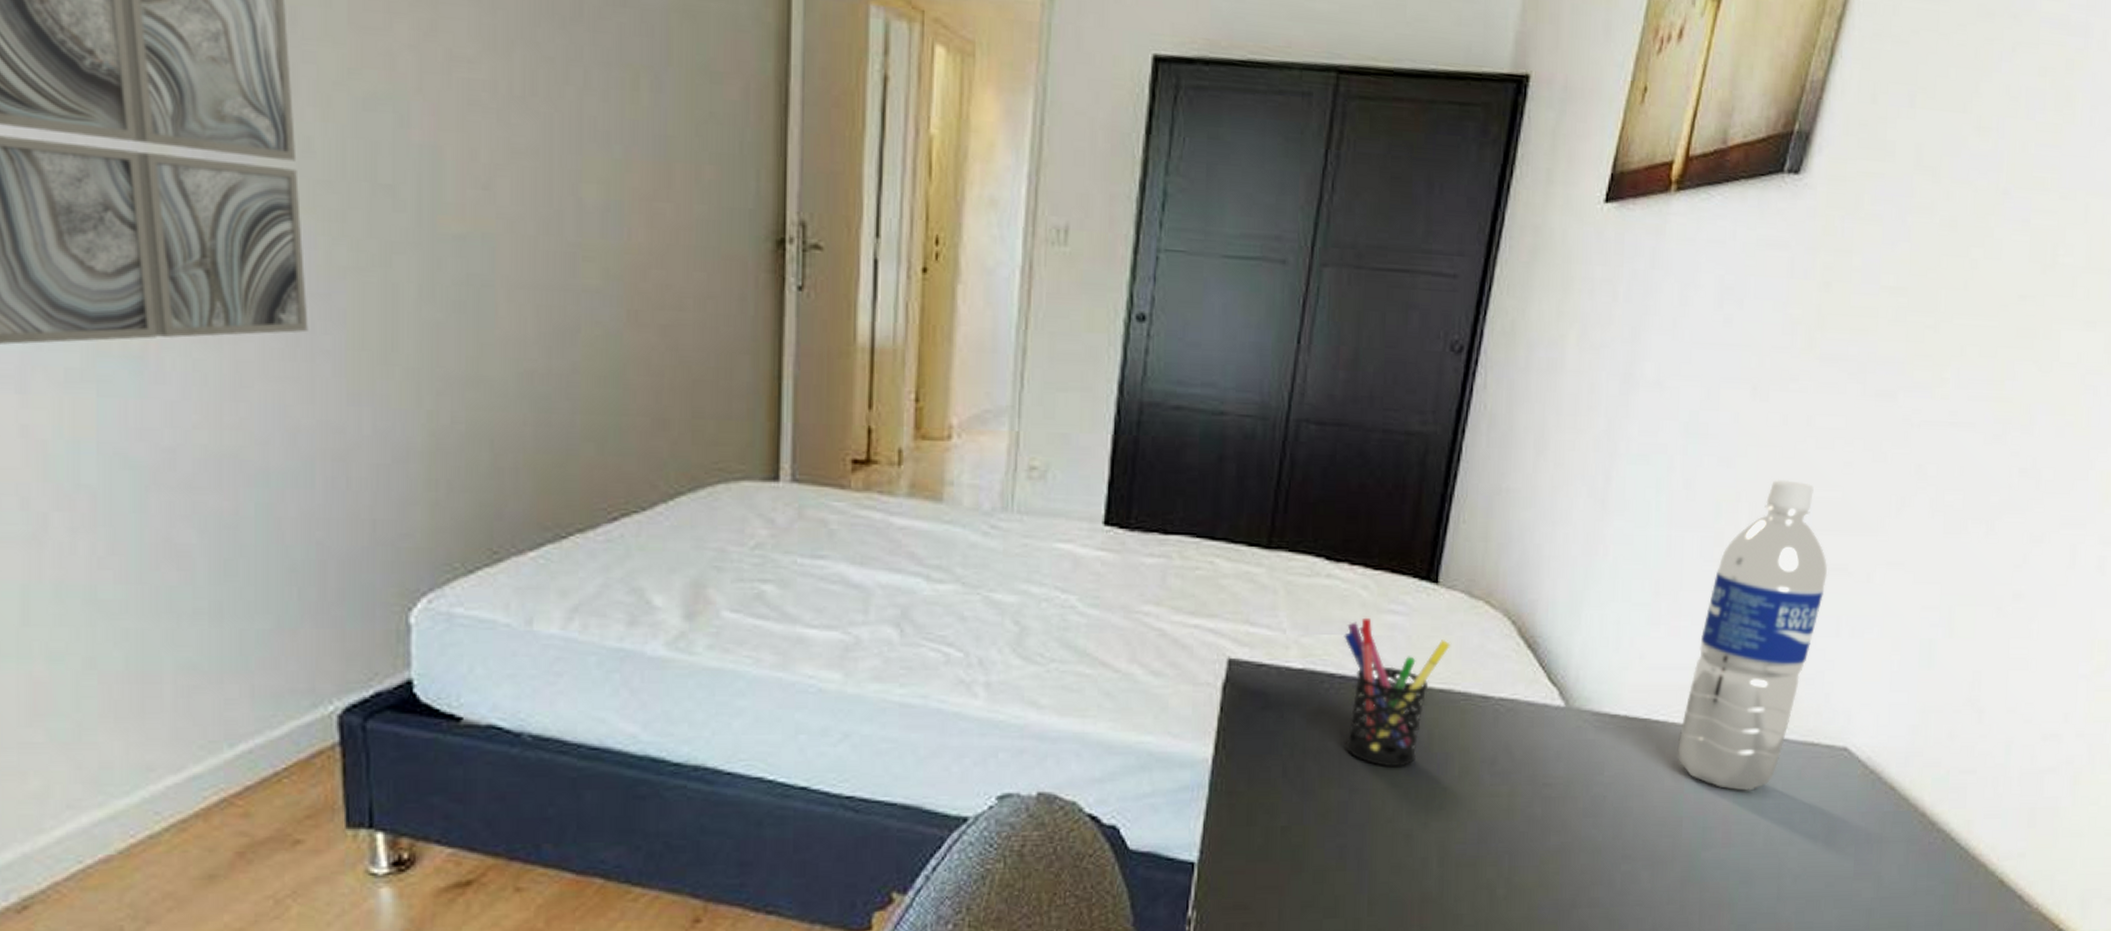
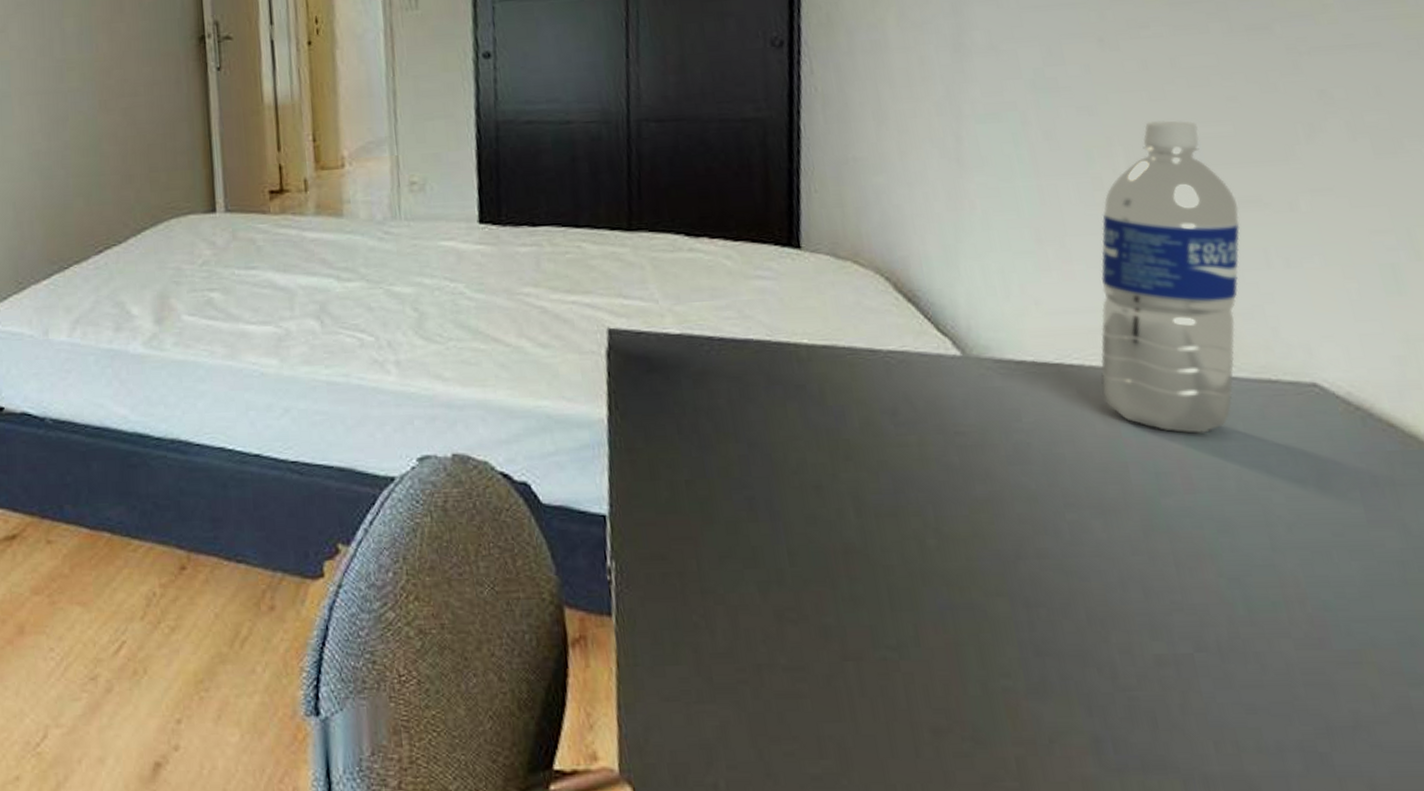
pen holder: present [1344,617,1450,767] -> none [715,284,826,421]

